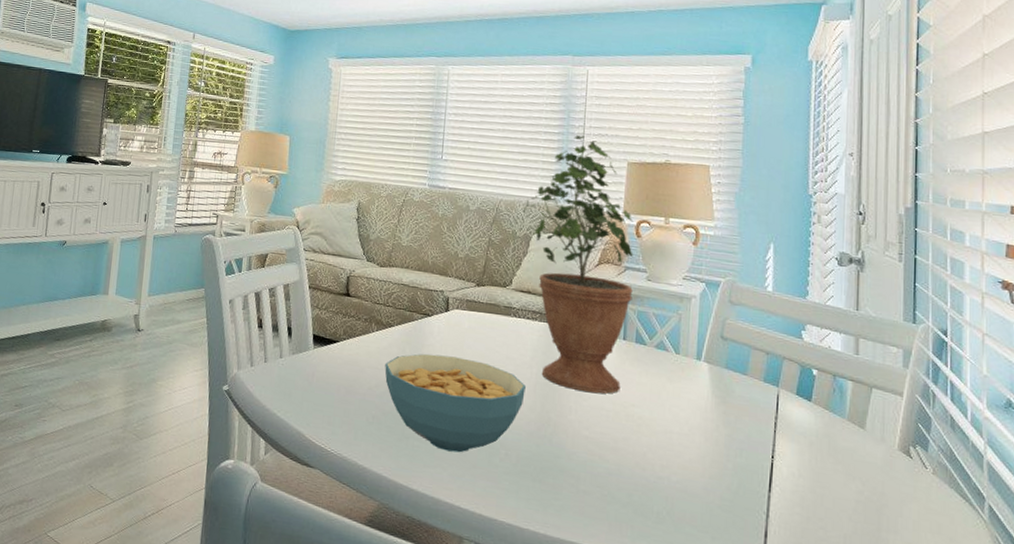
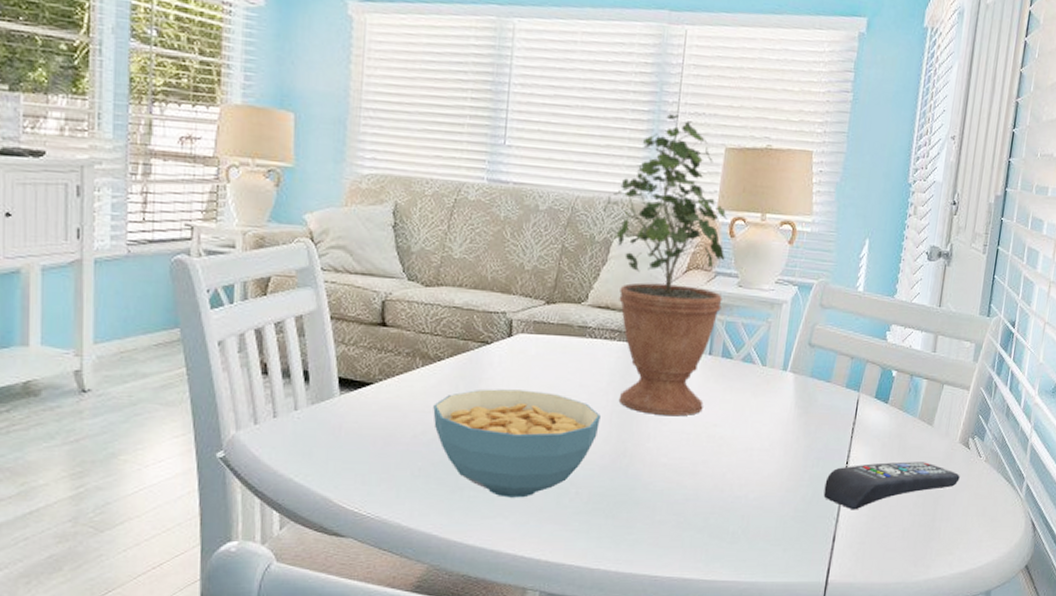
remote control: none [750,460,904,507] -> present [823,461,960,510]

